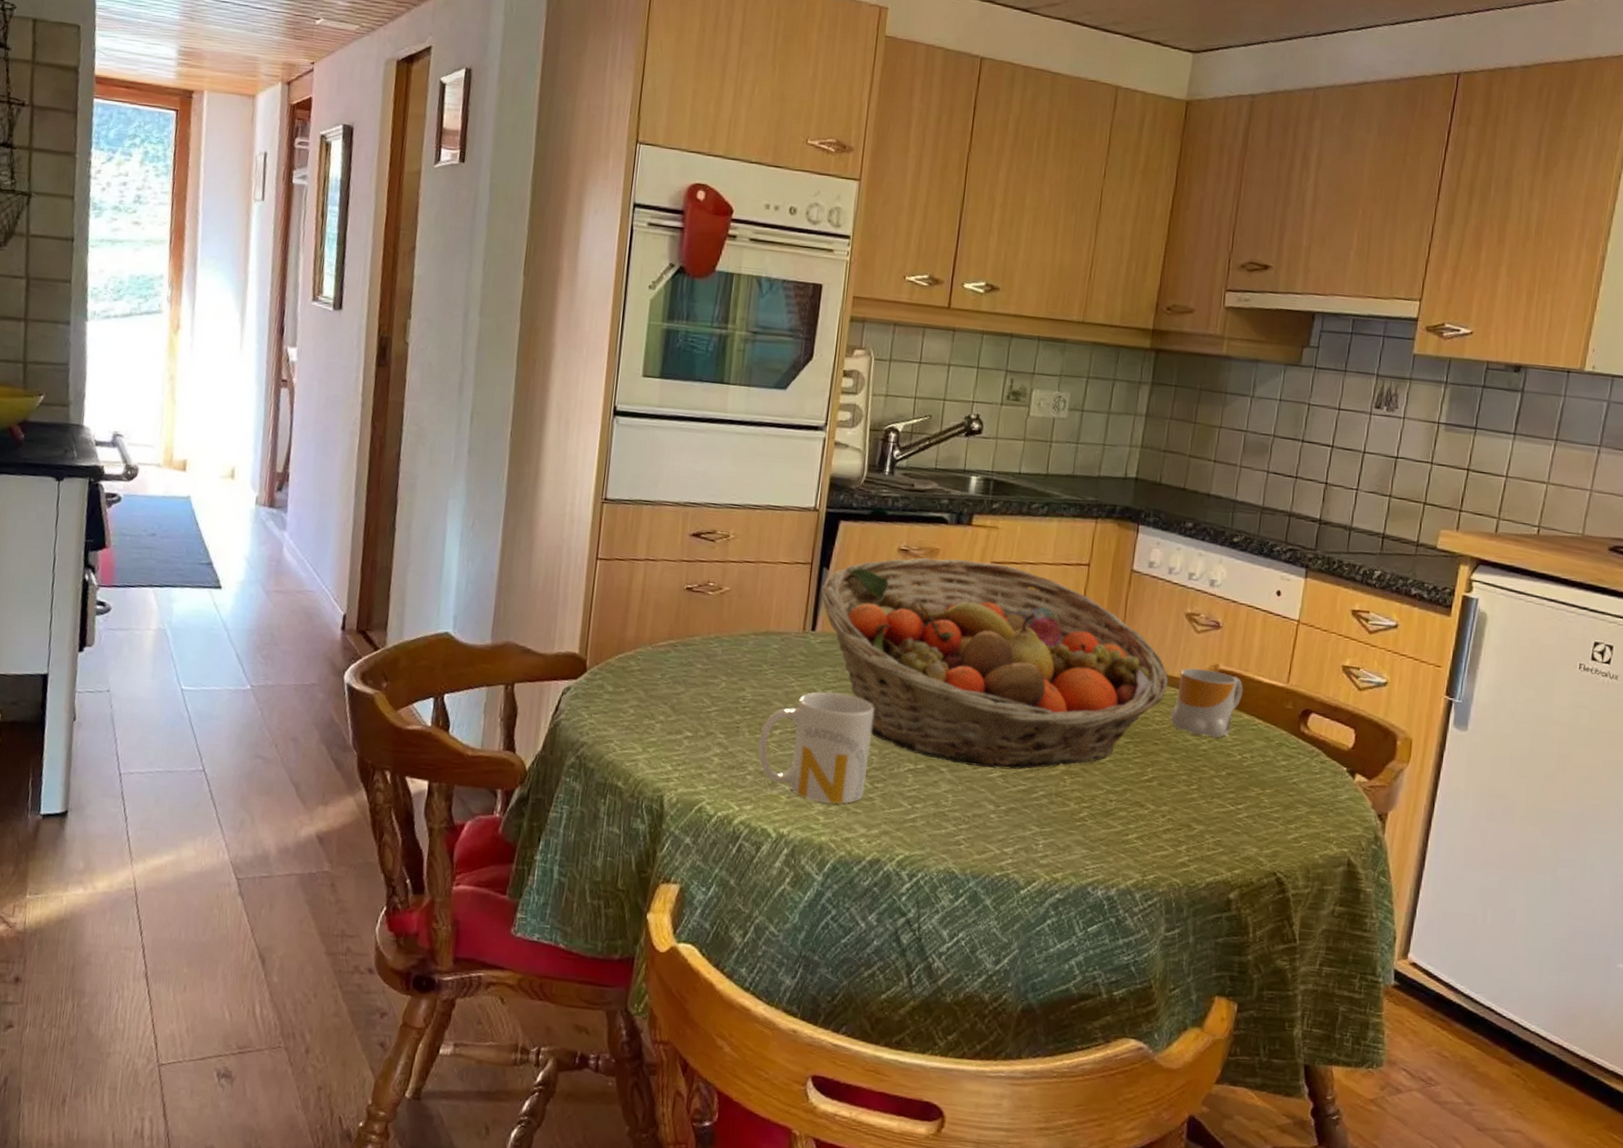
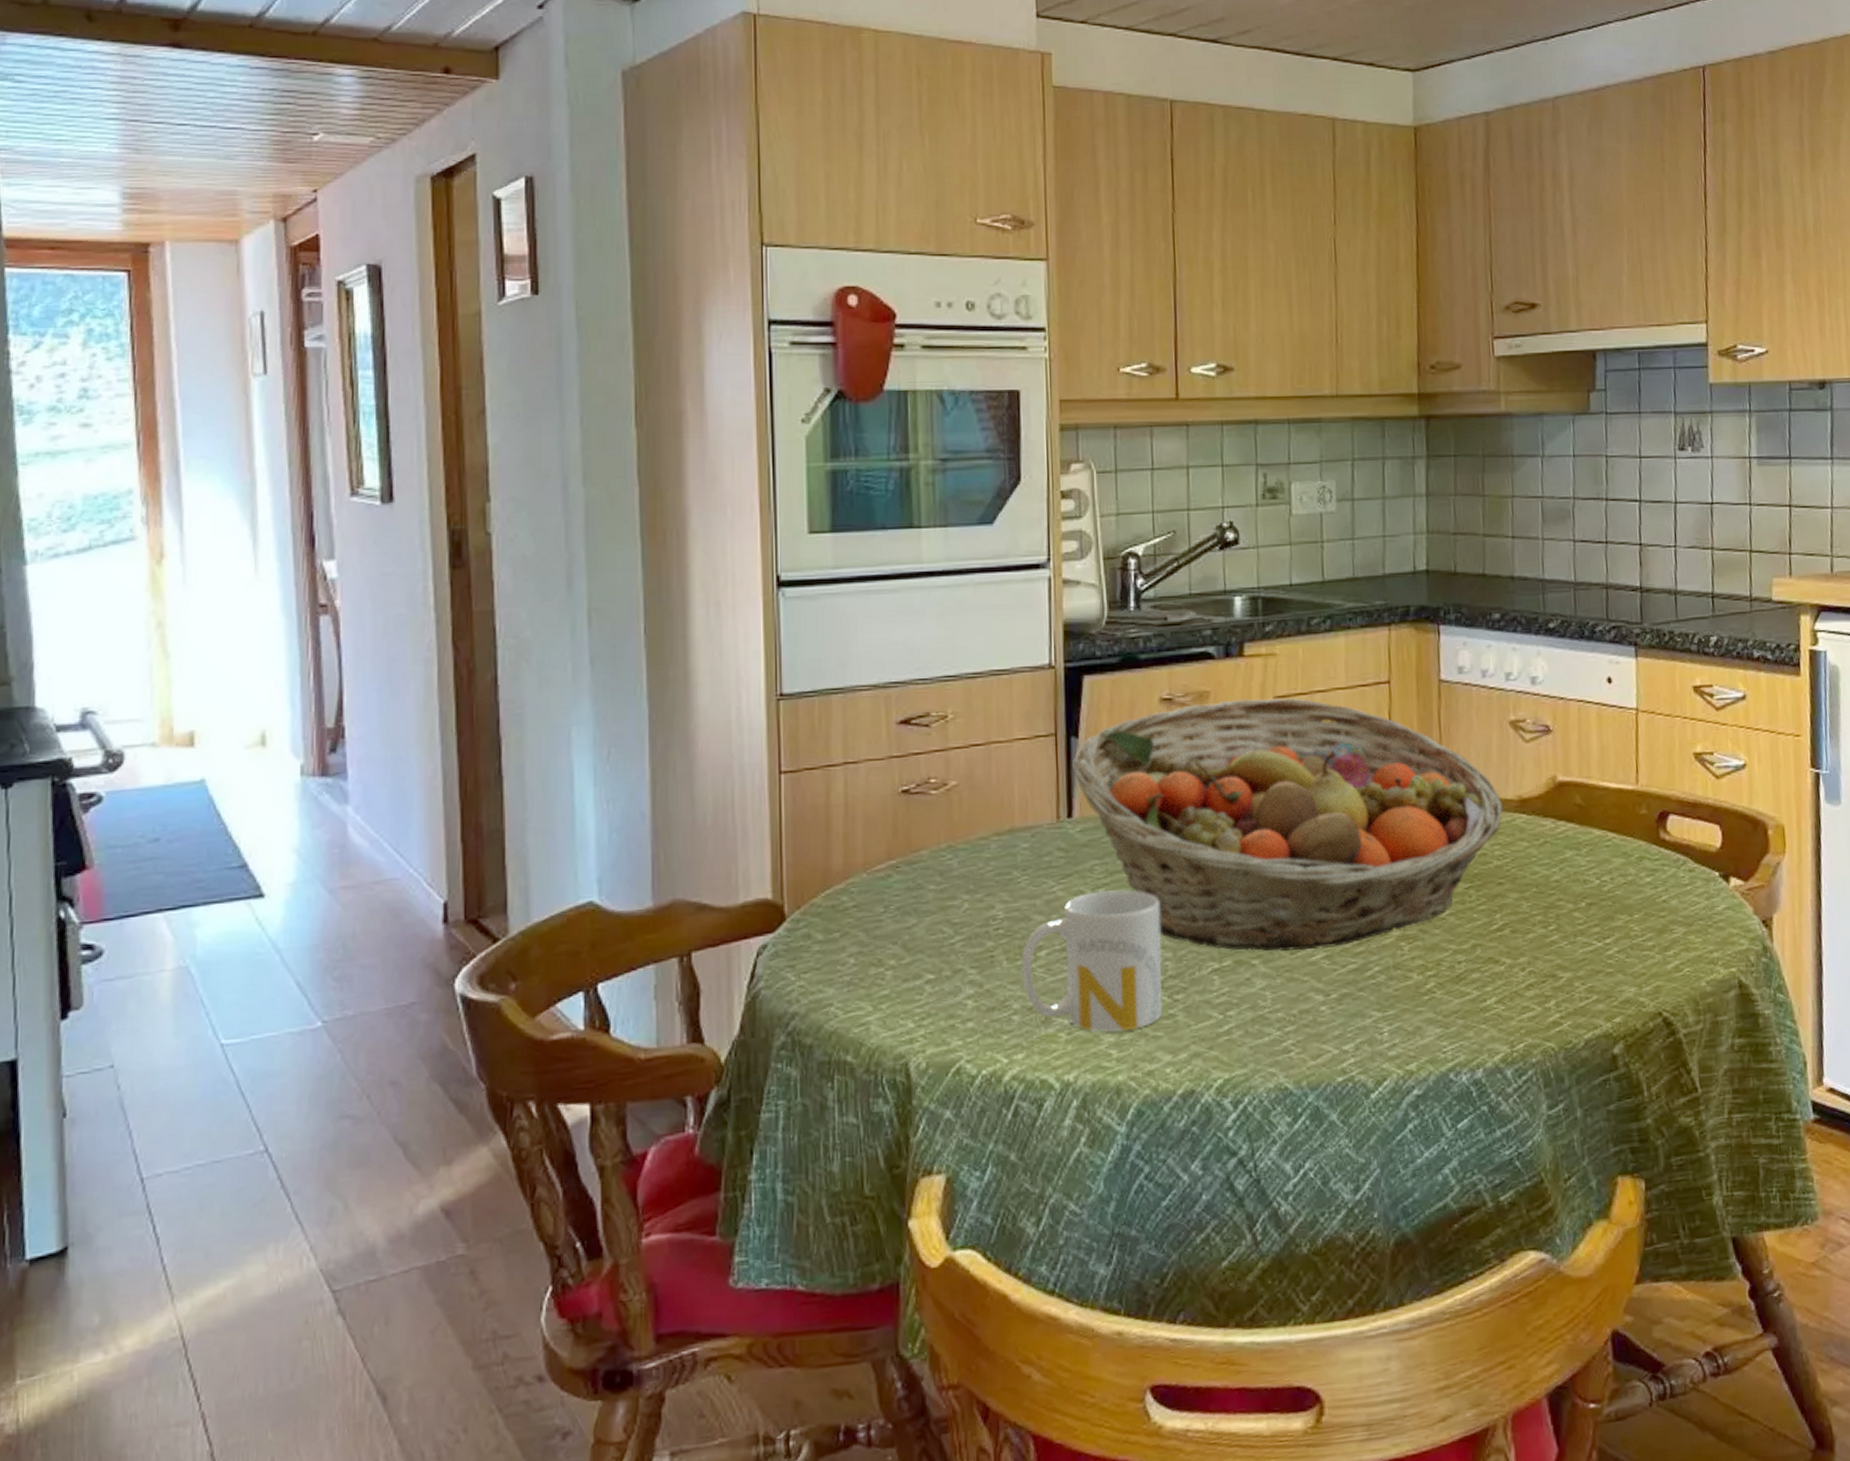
mug: present [1169,668,1243,738] -> none [1510,783,1589,865]

